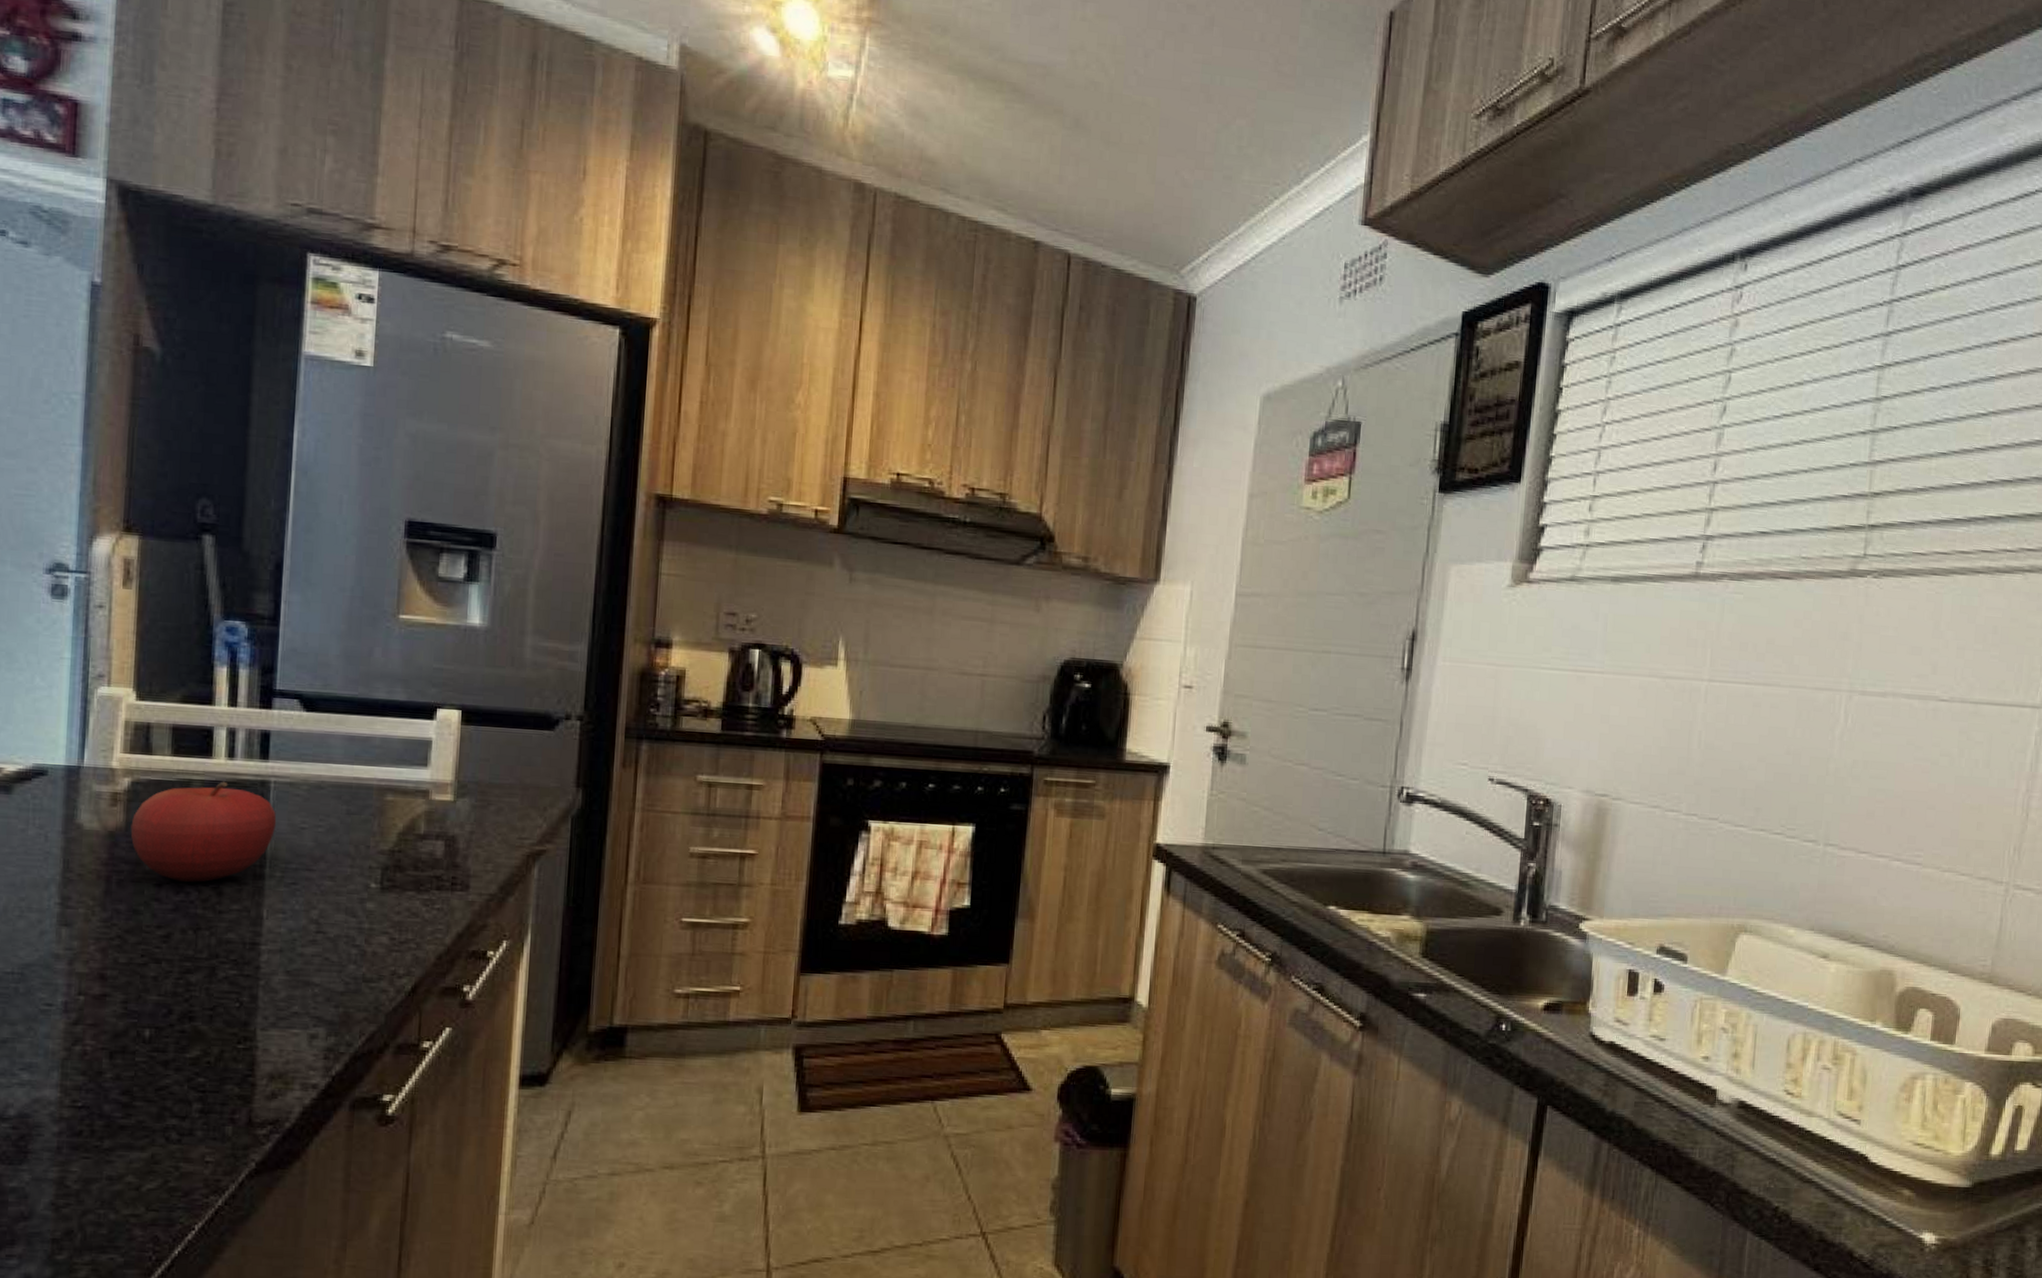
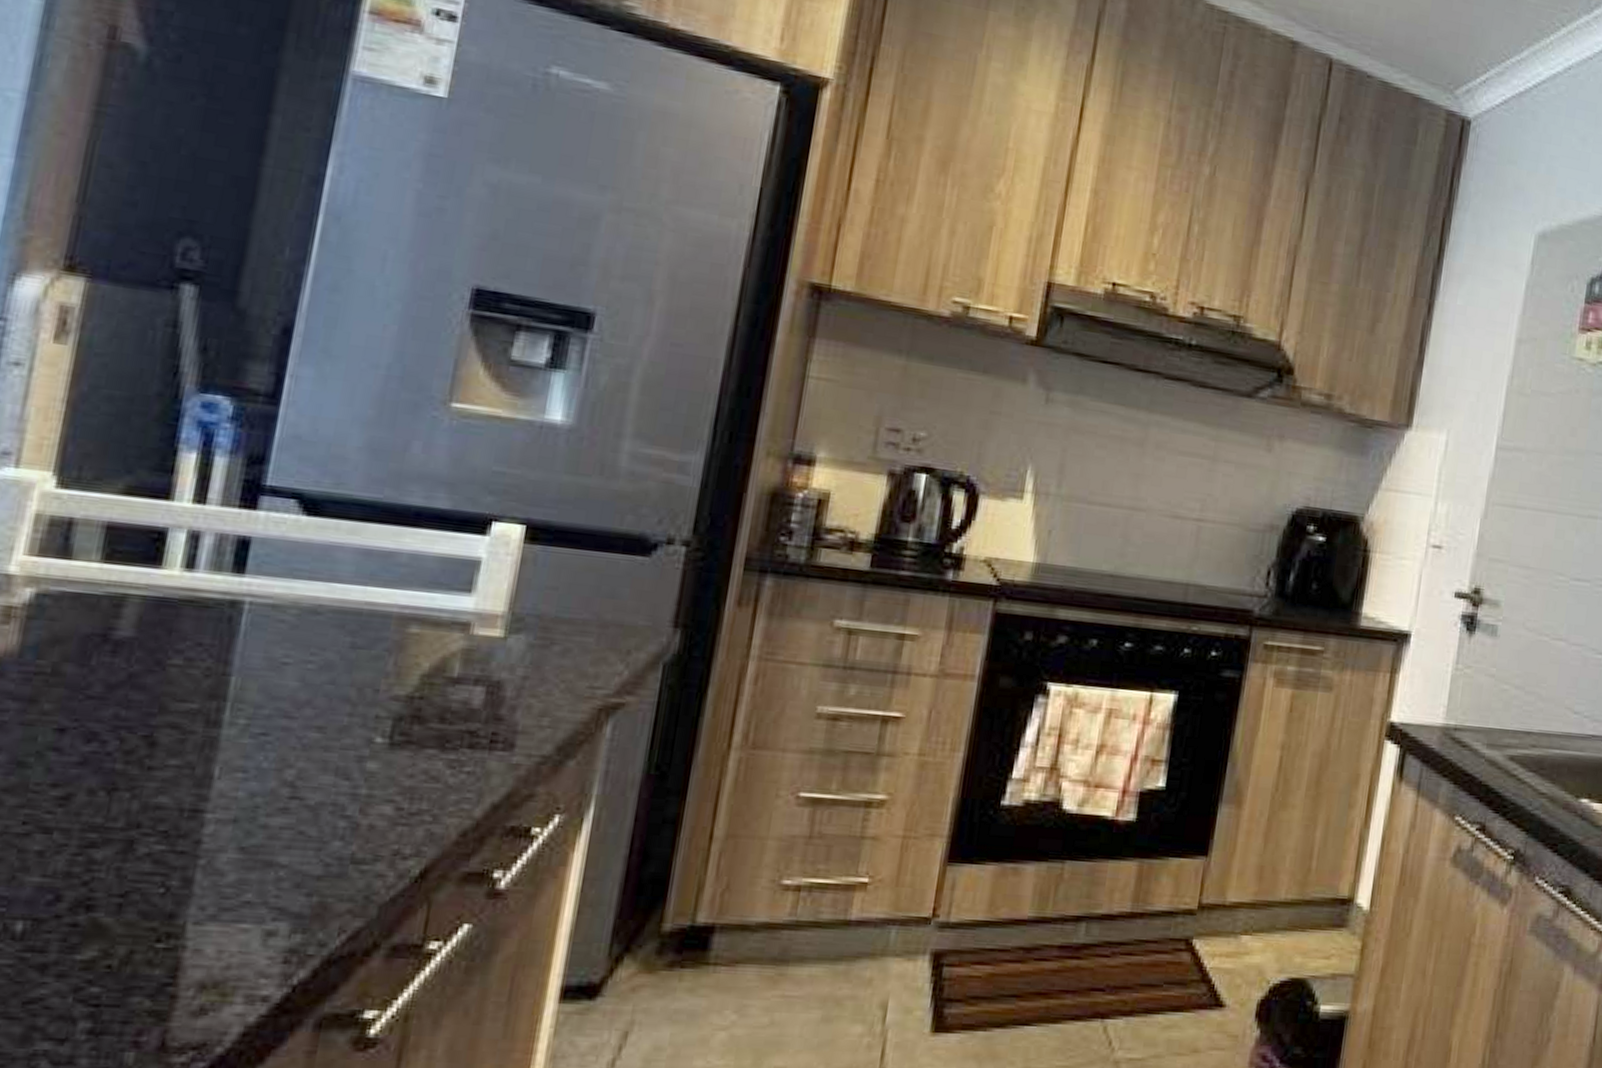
fruit: present [130,781,277,883] -> none [26,598,248,728]

